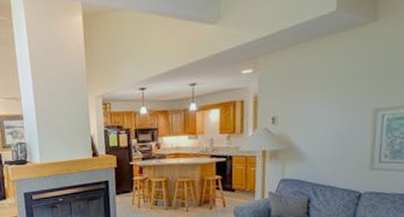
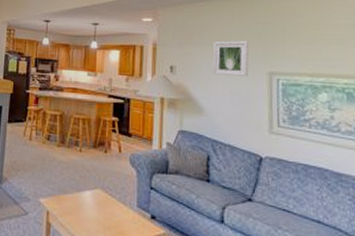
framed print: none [316,79,354,120] -> present [212,41,249,76]

